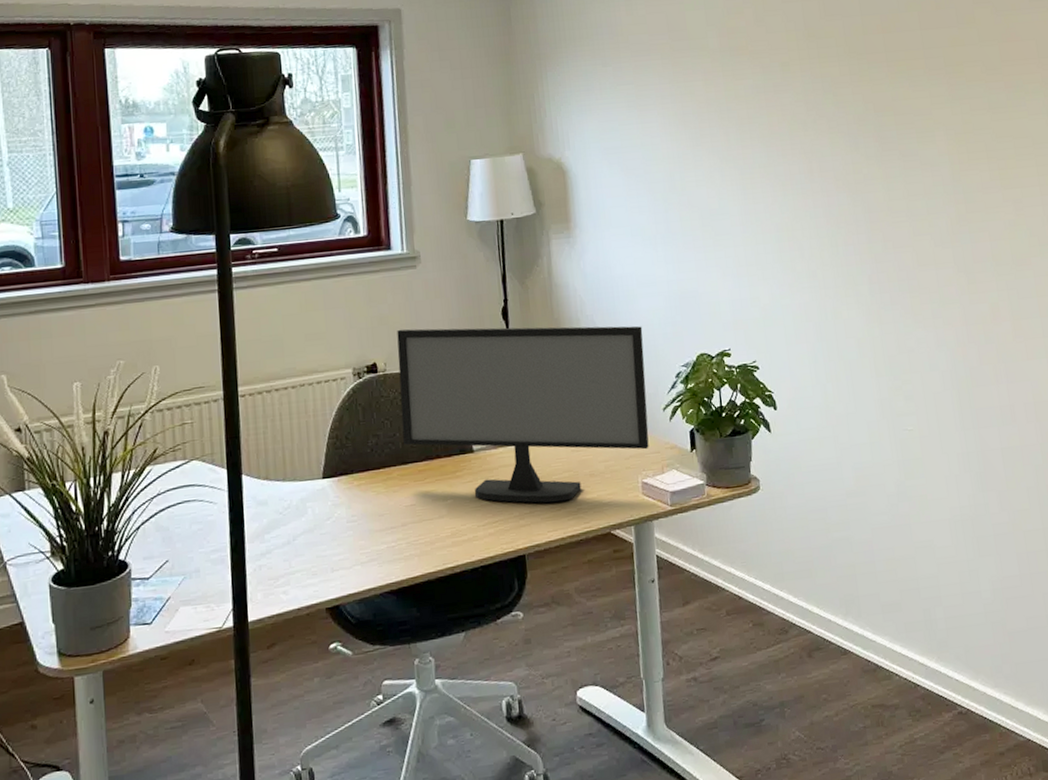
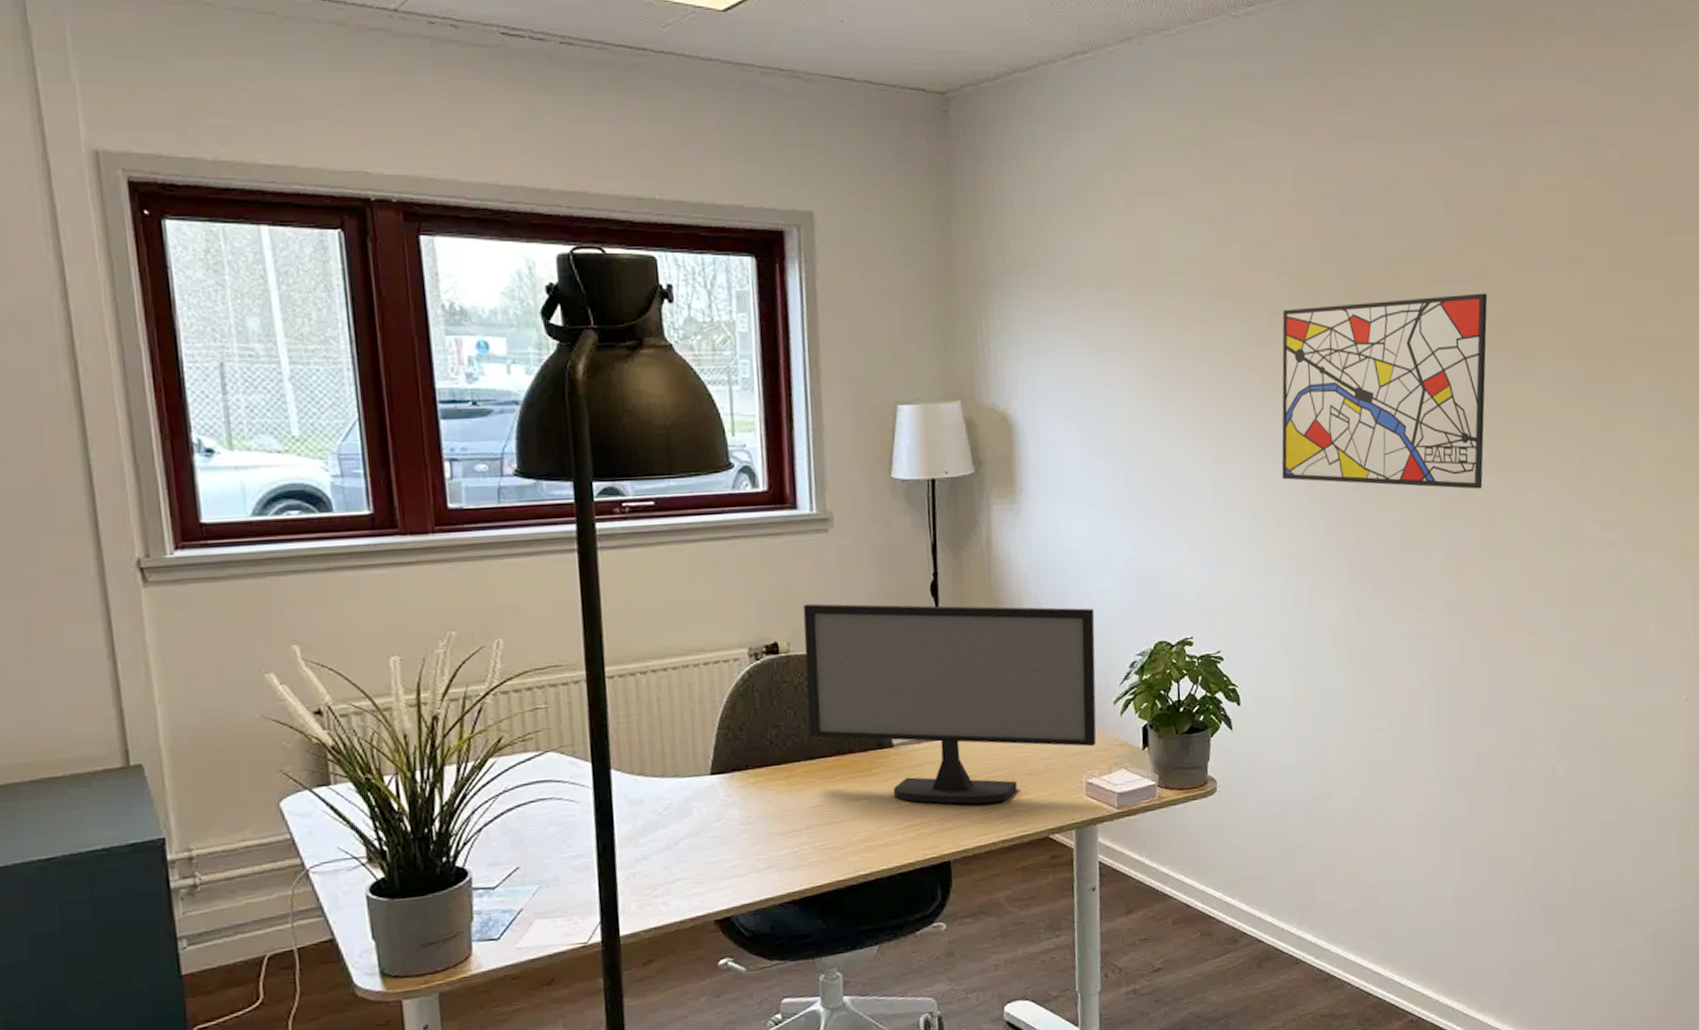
wall art: none [793,36,986,208] -> present [1281,293,1488,489]

